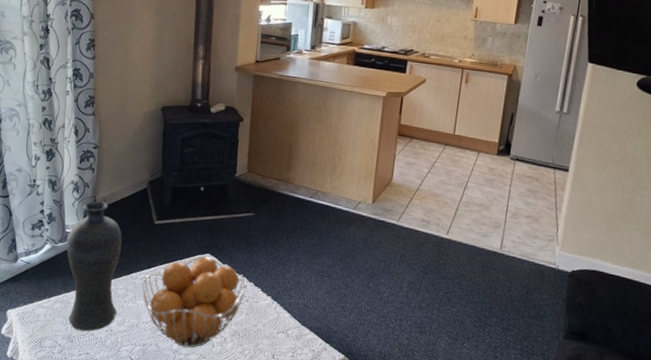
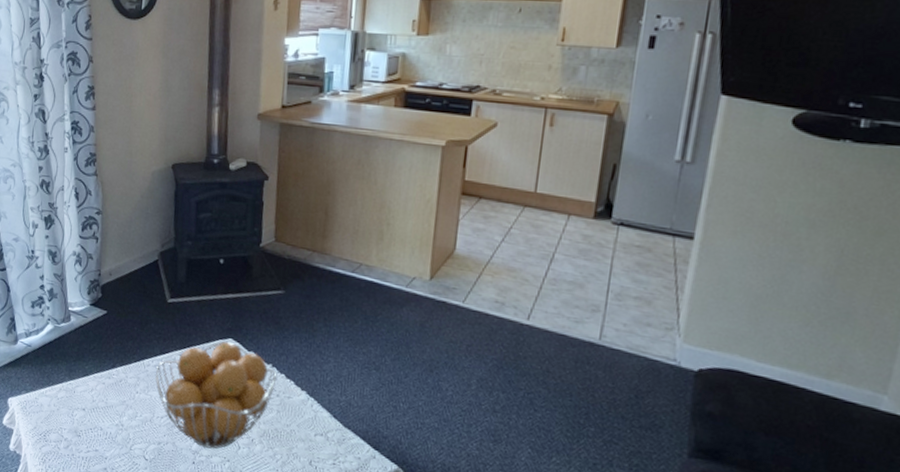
vase: present [66,201,122,332] -> none [70,275,131,426]

